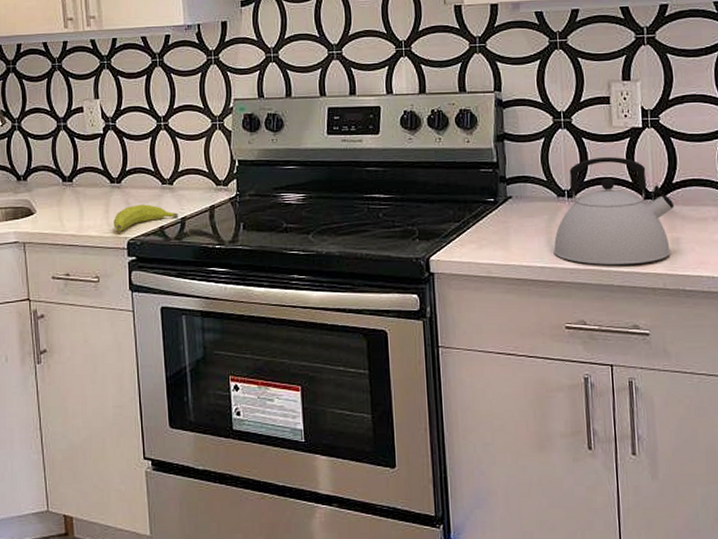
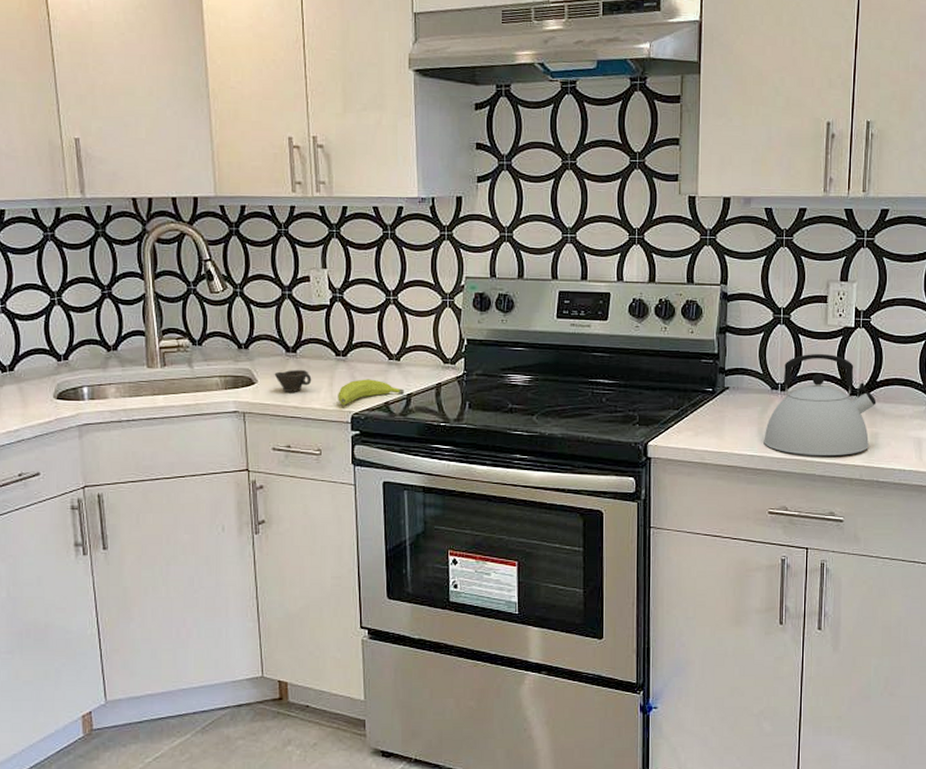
cup: none [52,197,88,221] -> present [274,369,312,392]

